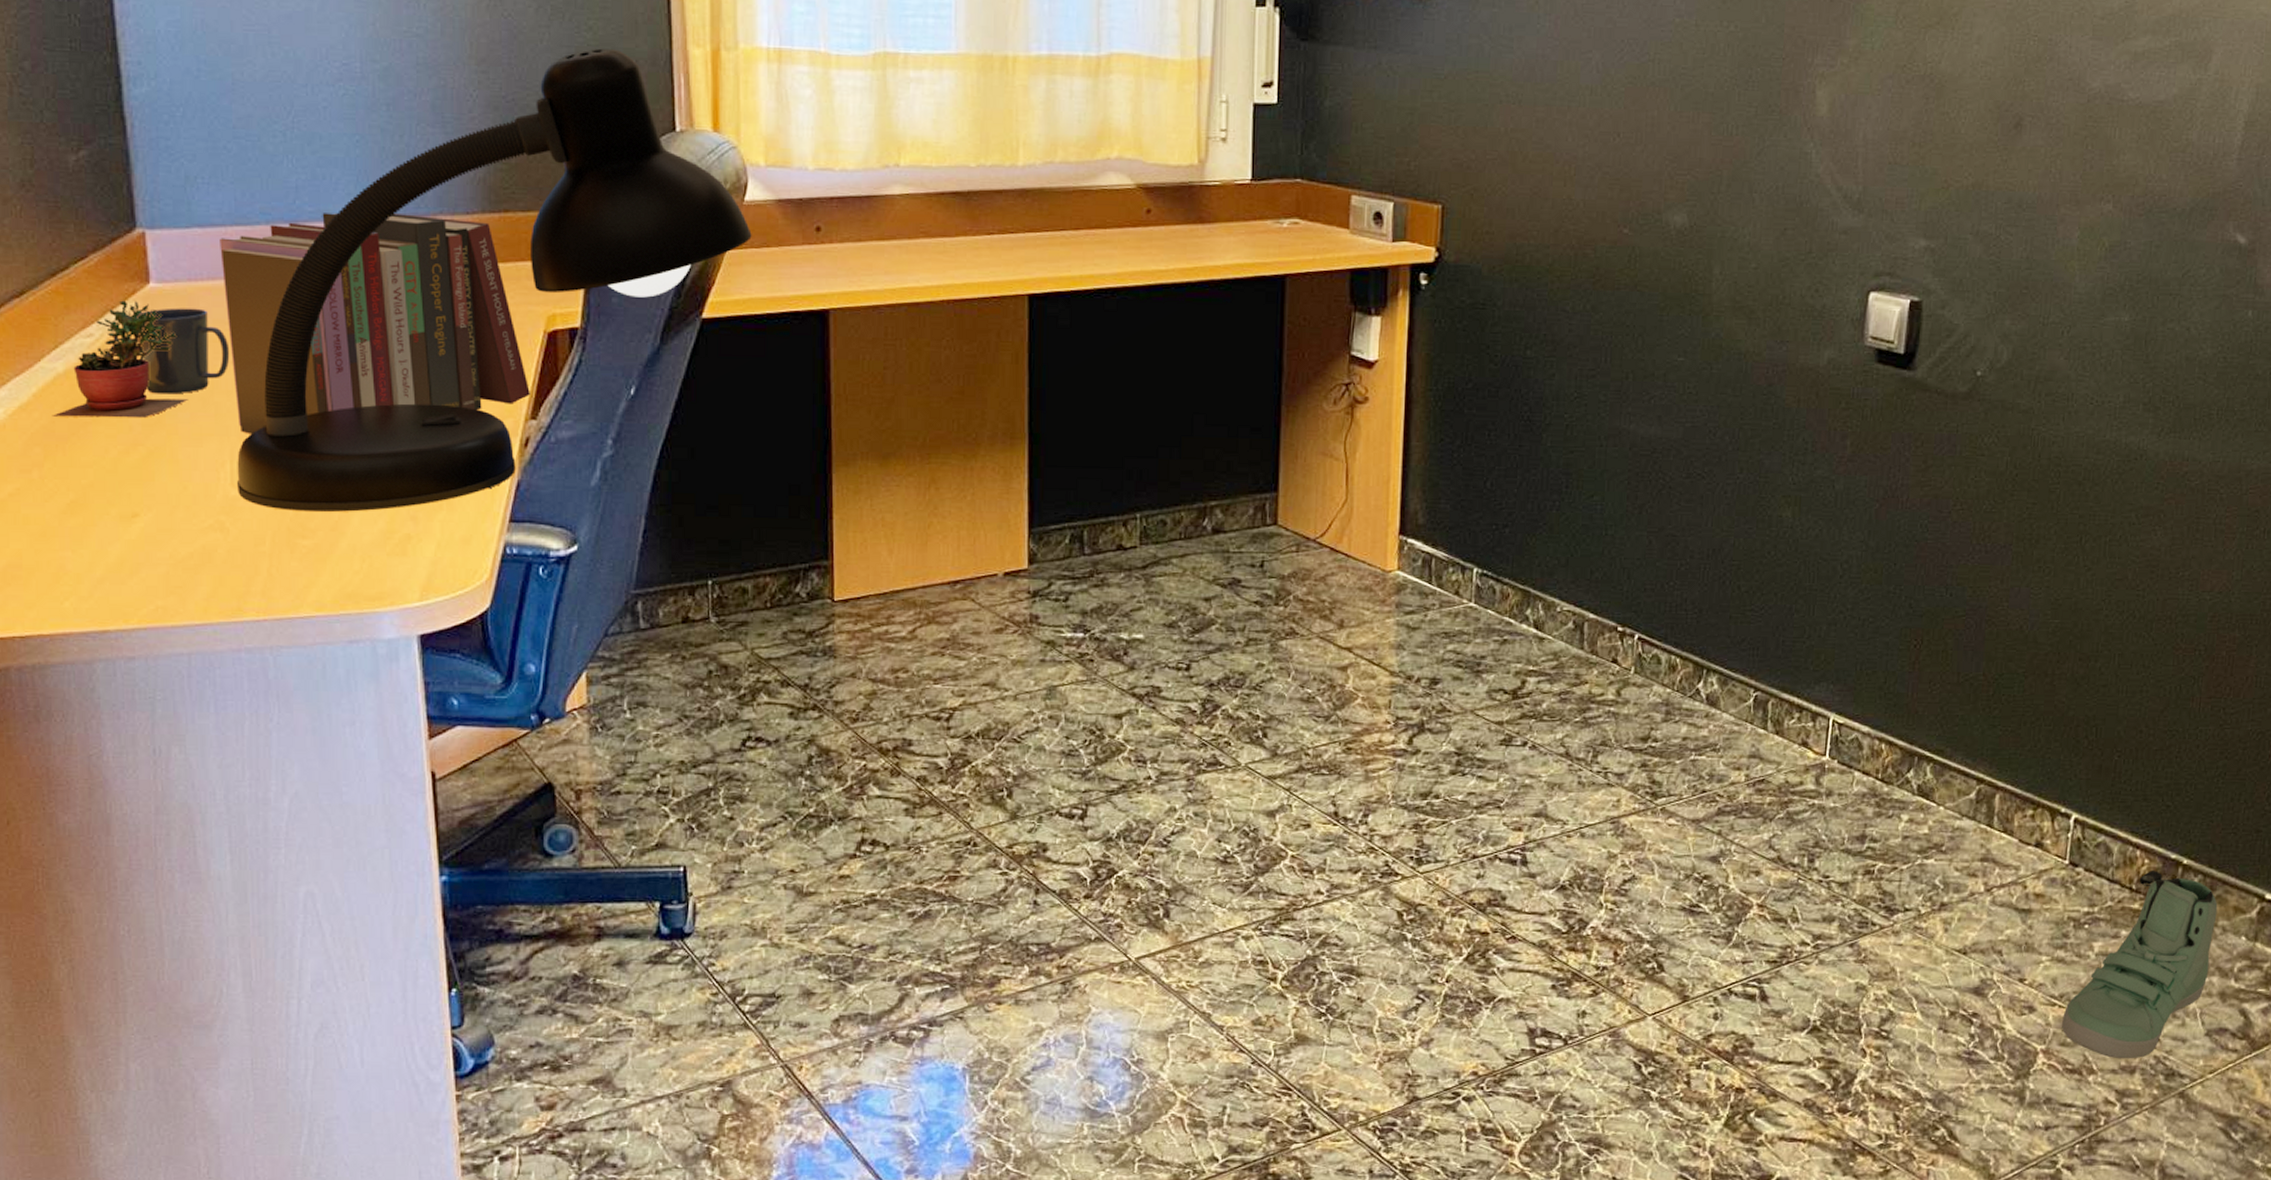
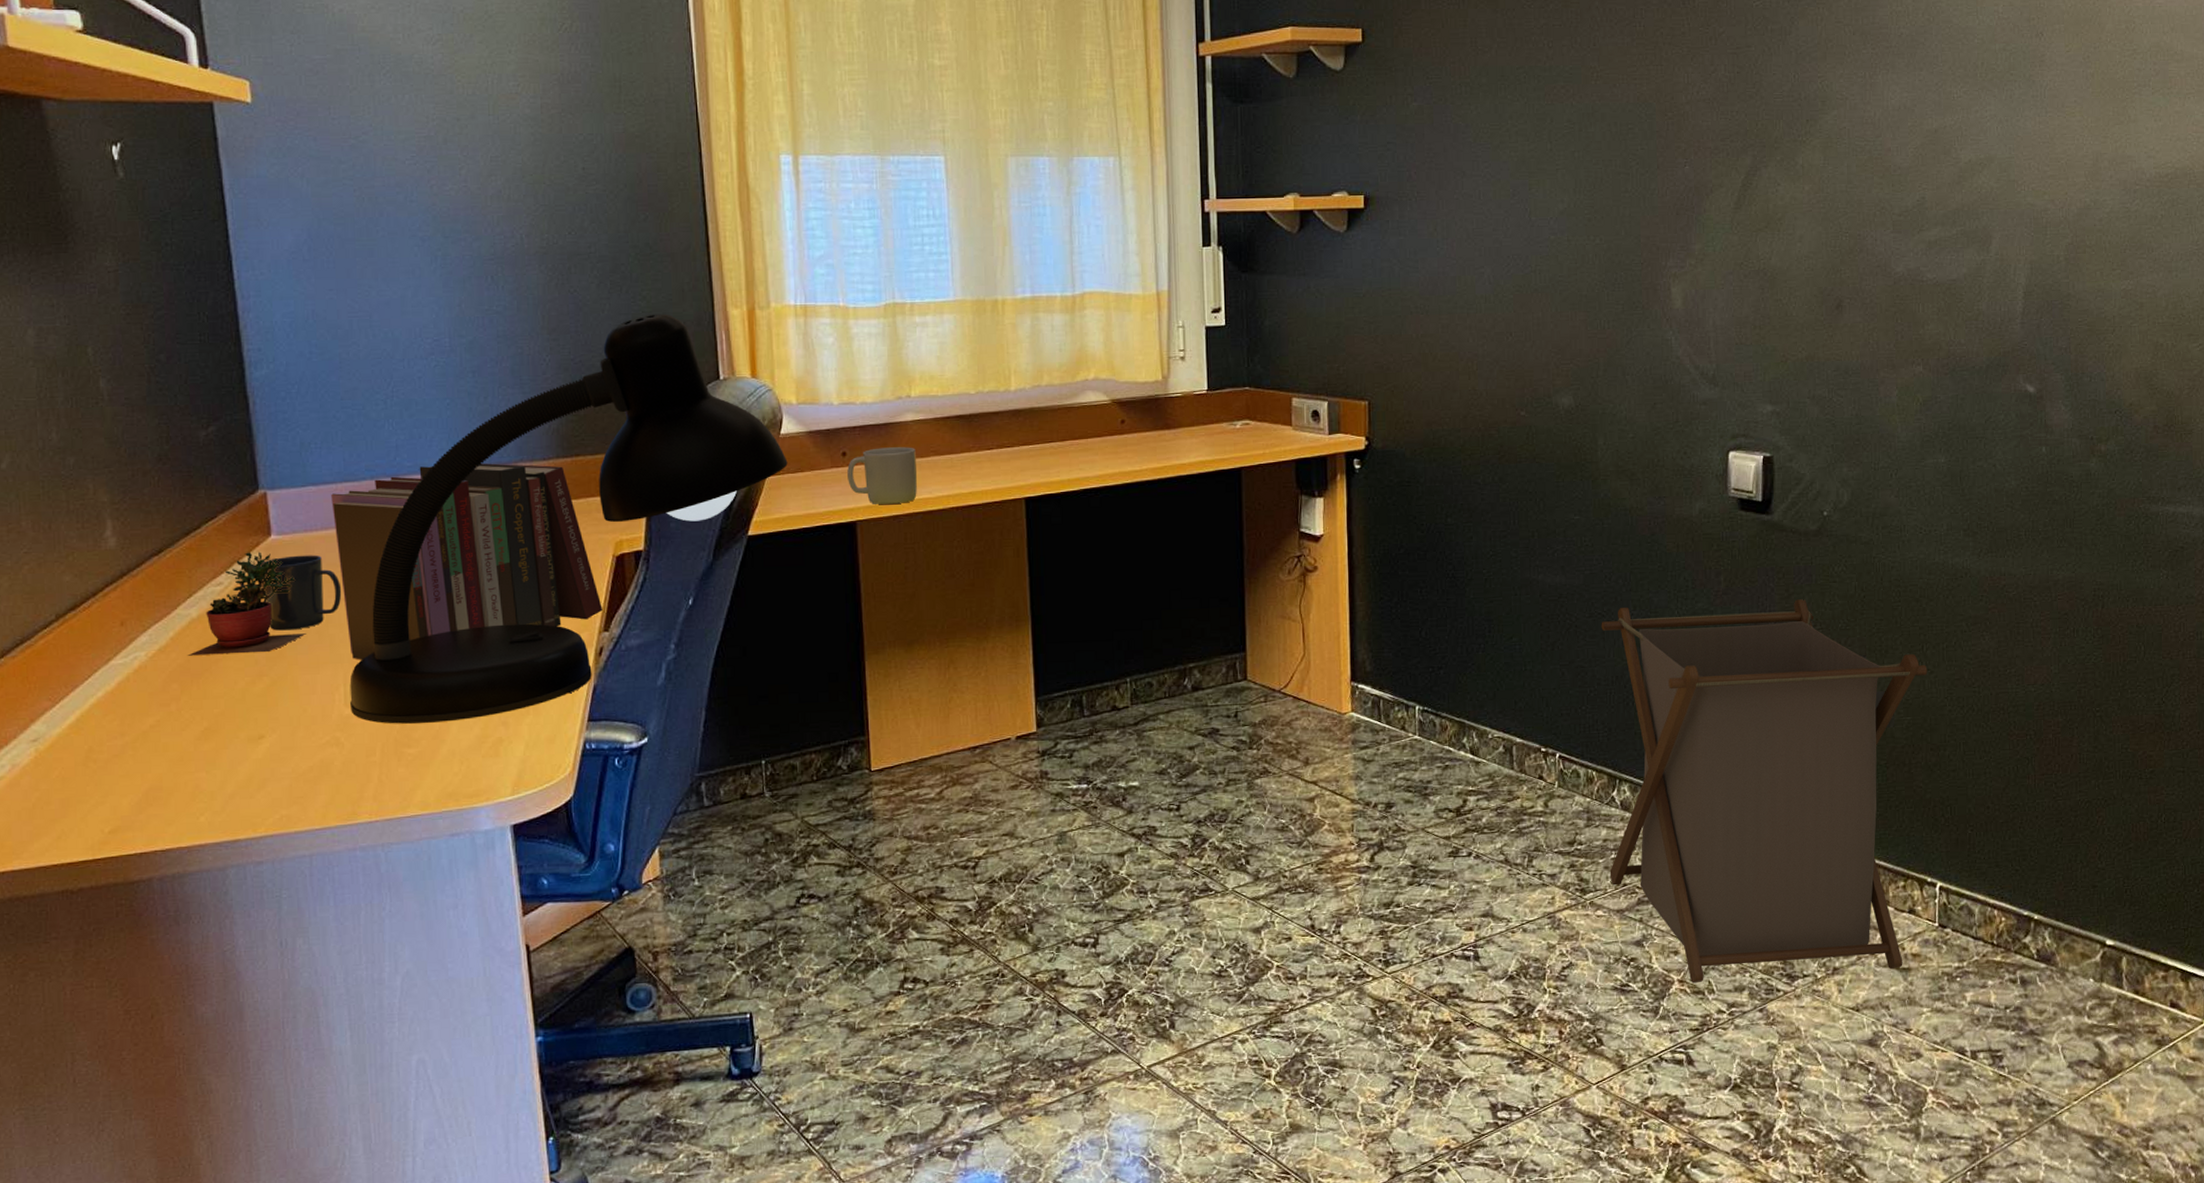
mug: none [821,224,902,293] -> present [847,447,917,505]
laundry basket: none [1687,469,2084,909] -> present [1601,599,1928,983]
sneaker: present [2062,871,2218,1059] -> none [1946,927,2067,1094]

